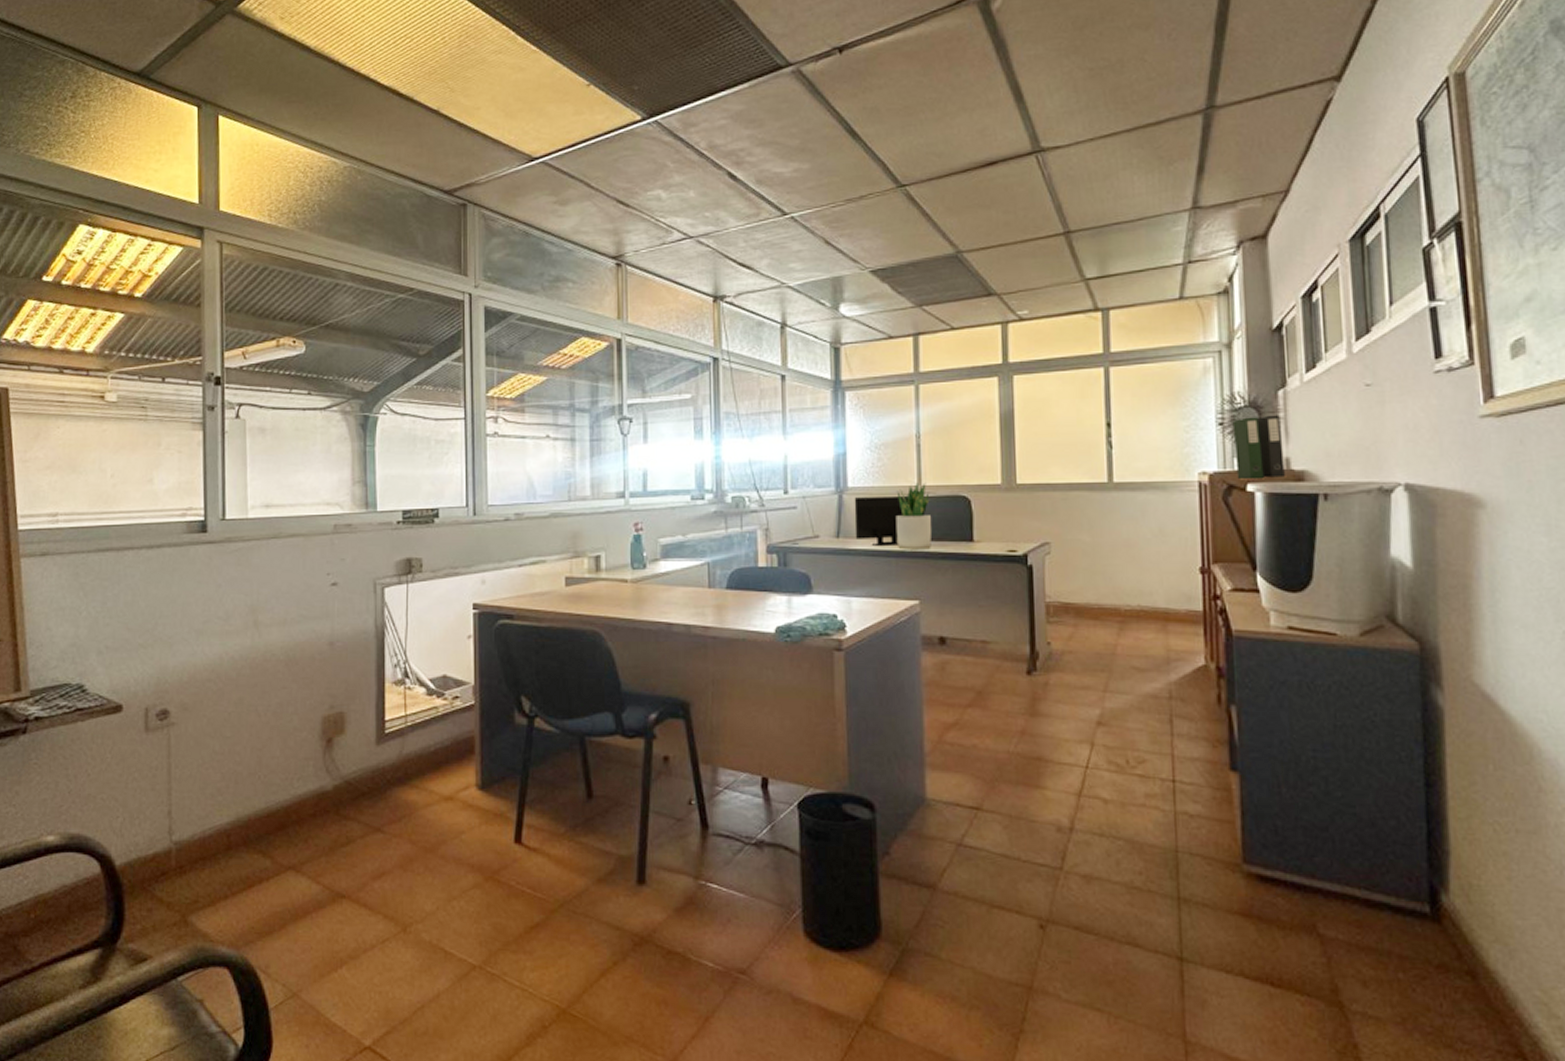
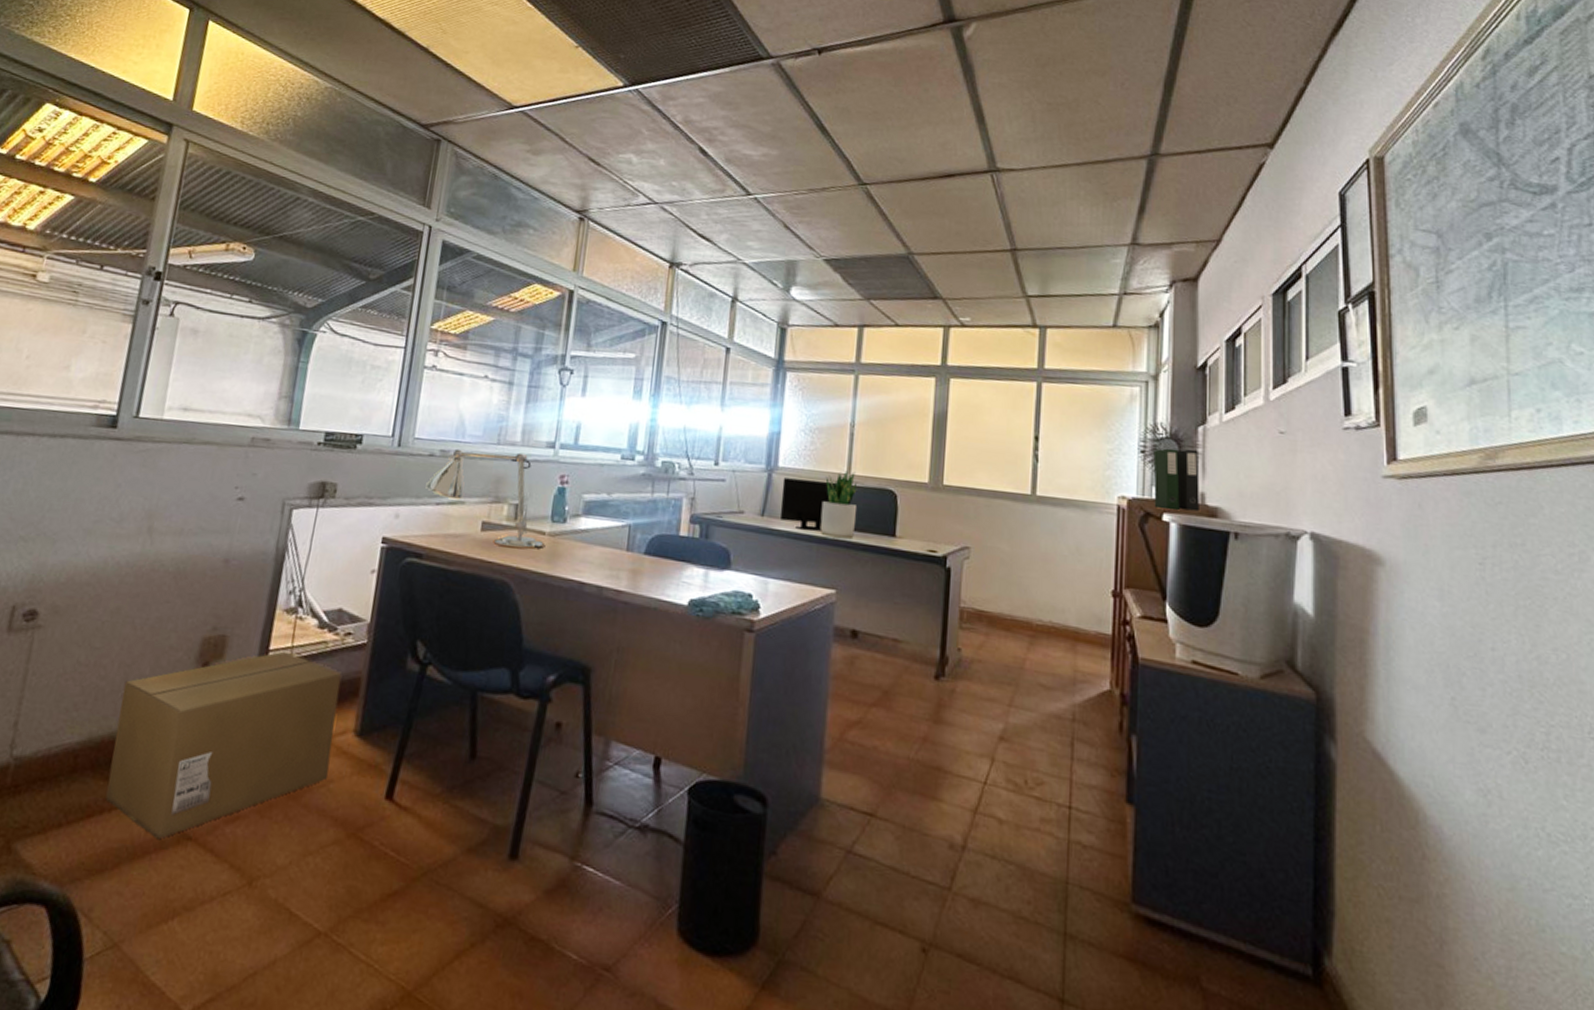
box: none [259,720,458,900] -> present [106,651,341,840]
desk lamp: none [506,506,629,599] -> present [426,448,545,550]

